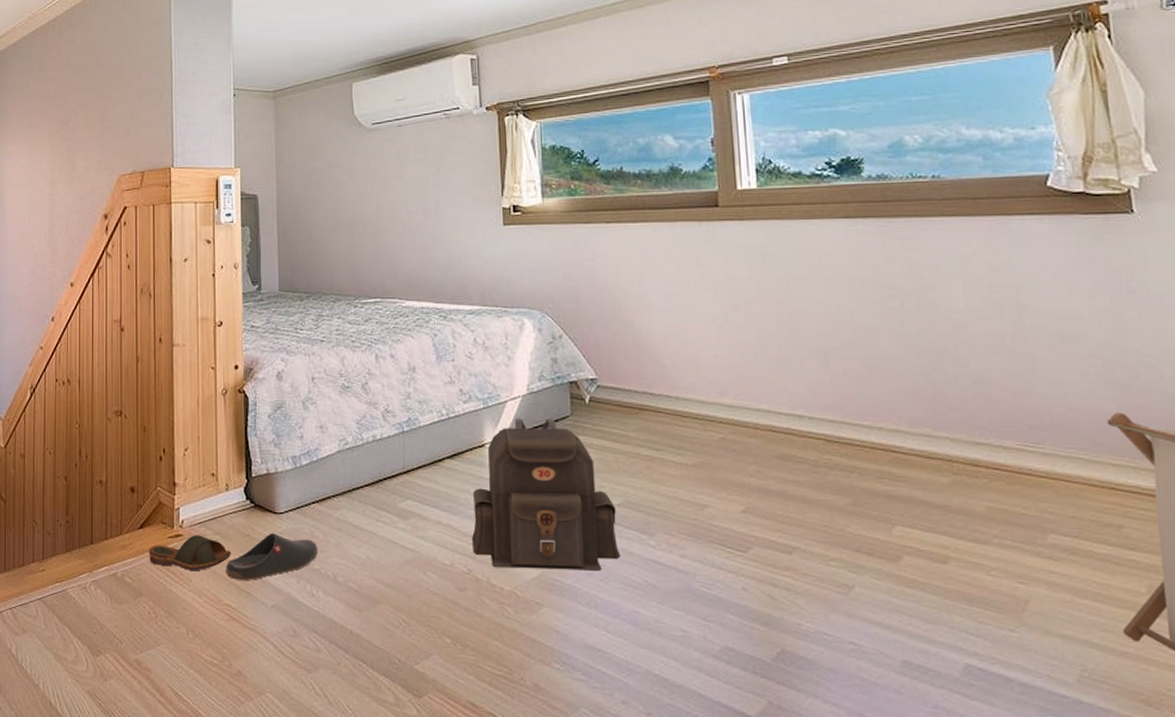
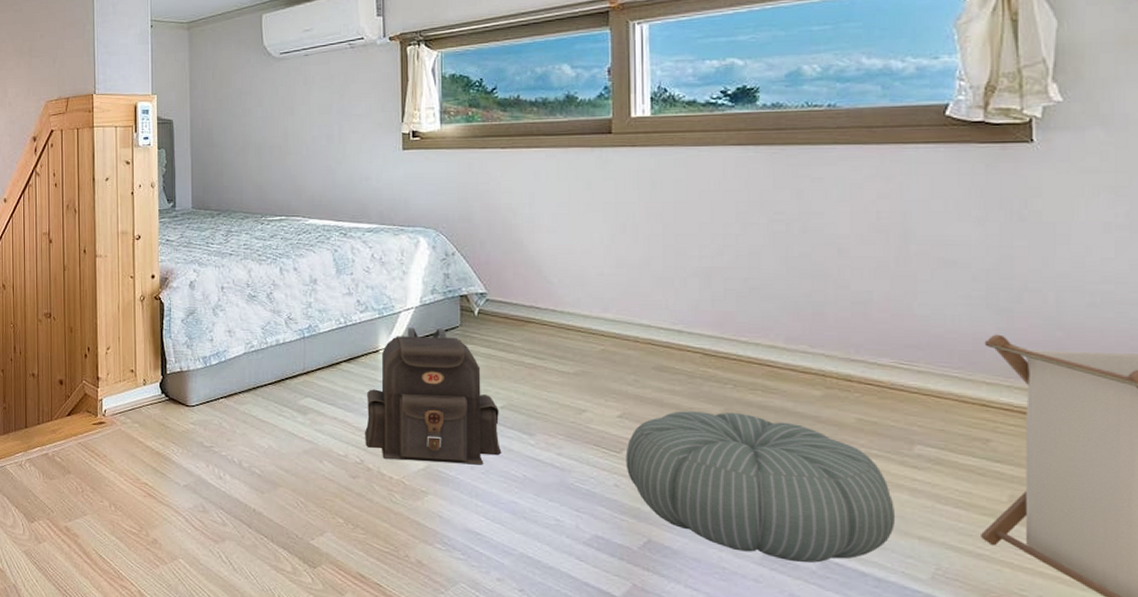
slipper: present [148,535,232,570] -> none [75,423,149,453]
slipper: present [225,533,318,581] -> none [142,423,226,464]
pouf: none [752,503,1035,670] -> present [625,411,894,563]

